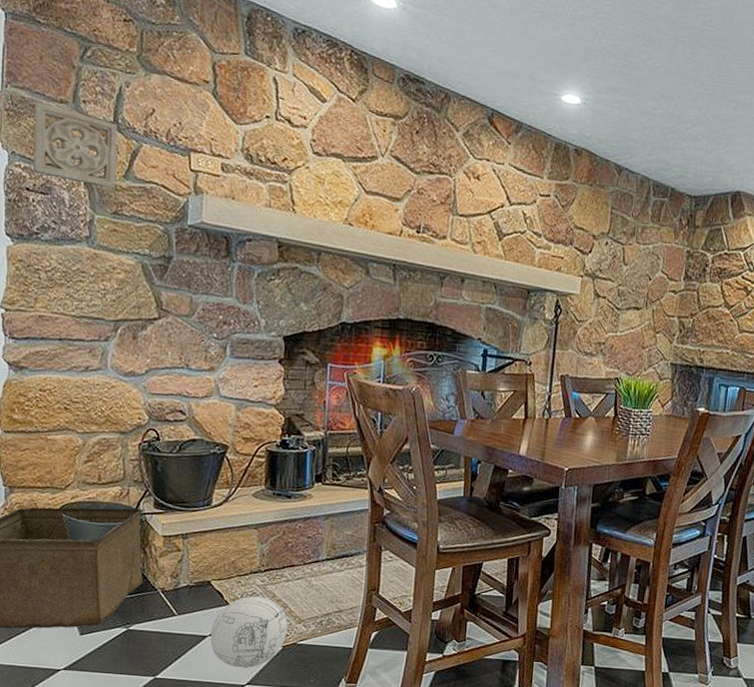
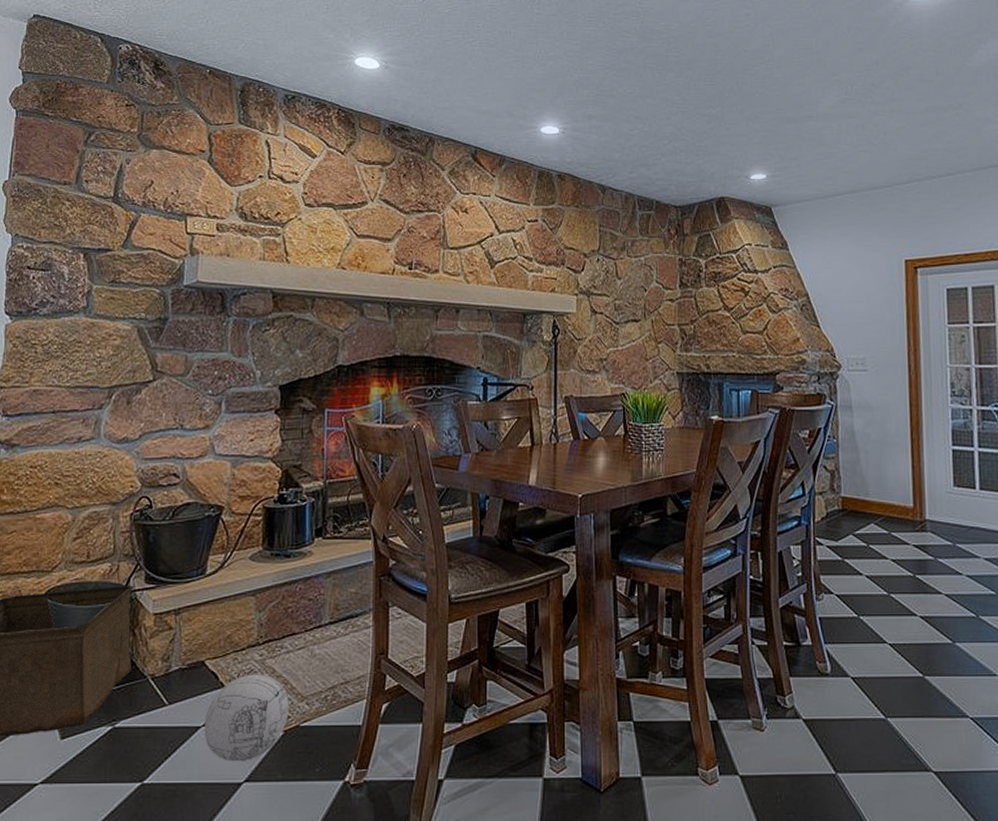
wall ornament: present [32,101,117,189] -> none [34,186,117,259]

